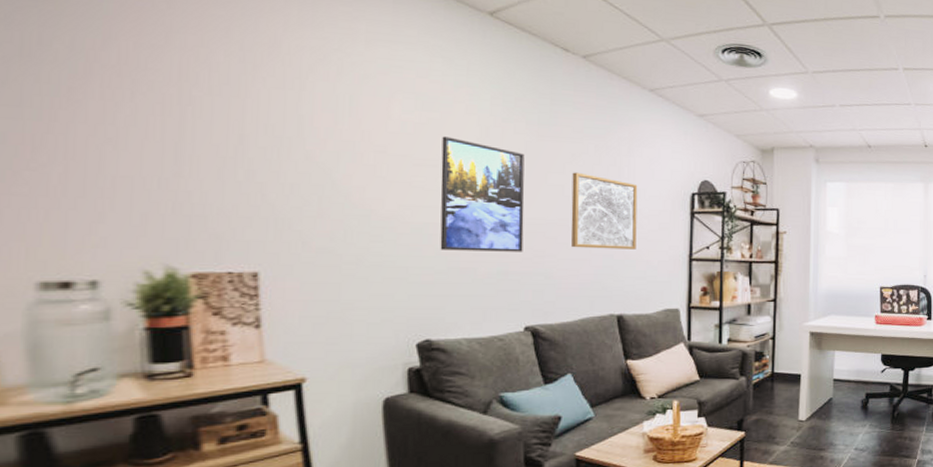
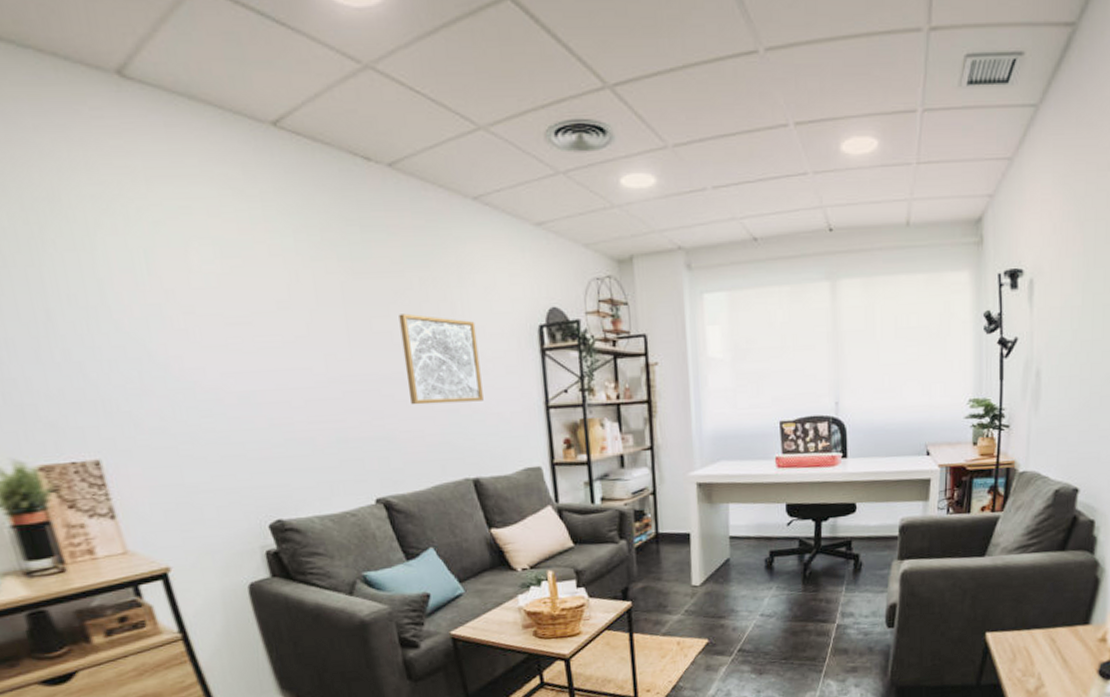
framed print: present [440,136,525,252] -> none [250,286,360,420]

